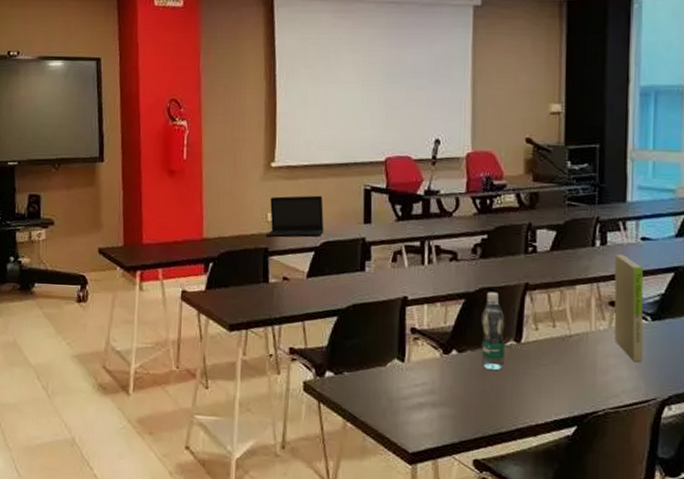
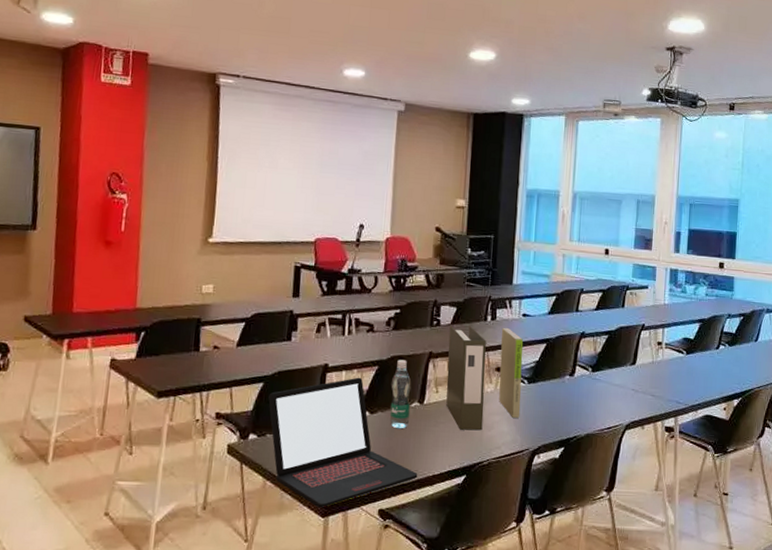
laptop: present [265,195,324,238] -> none [199,270,256,309]
laptop: none [344,311,518,454] -> present [268,377,418,507]
binder: none [547,251,596,375] -> present [446,325,486,431]

